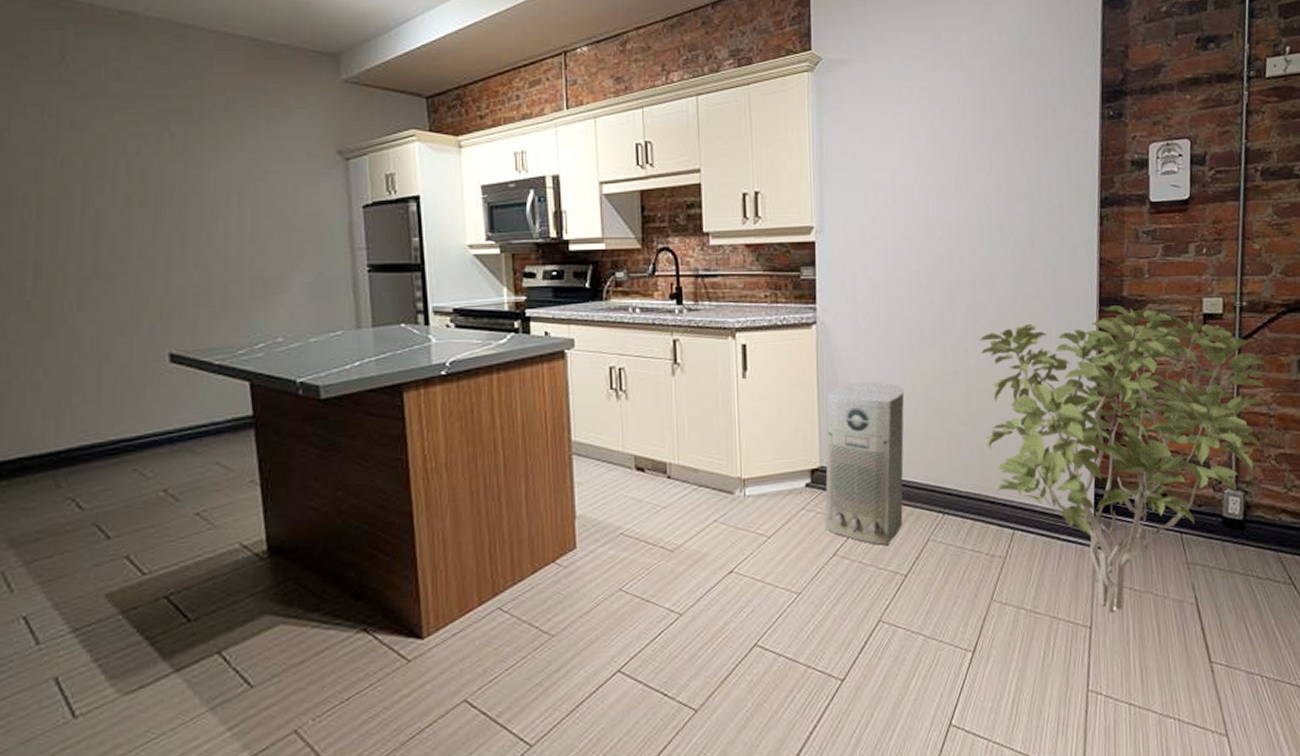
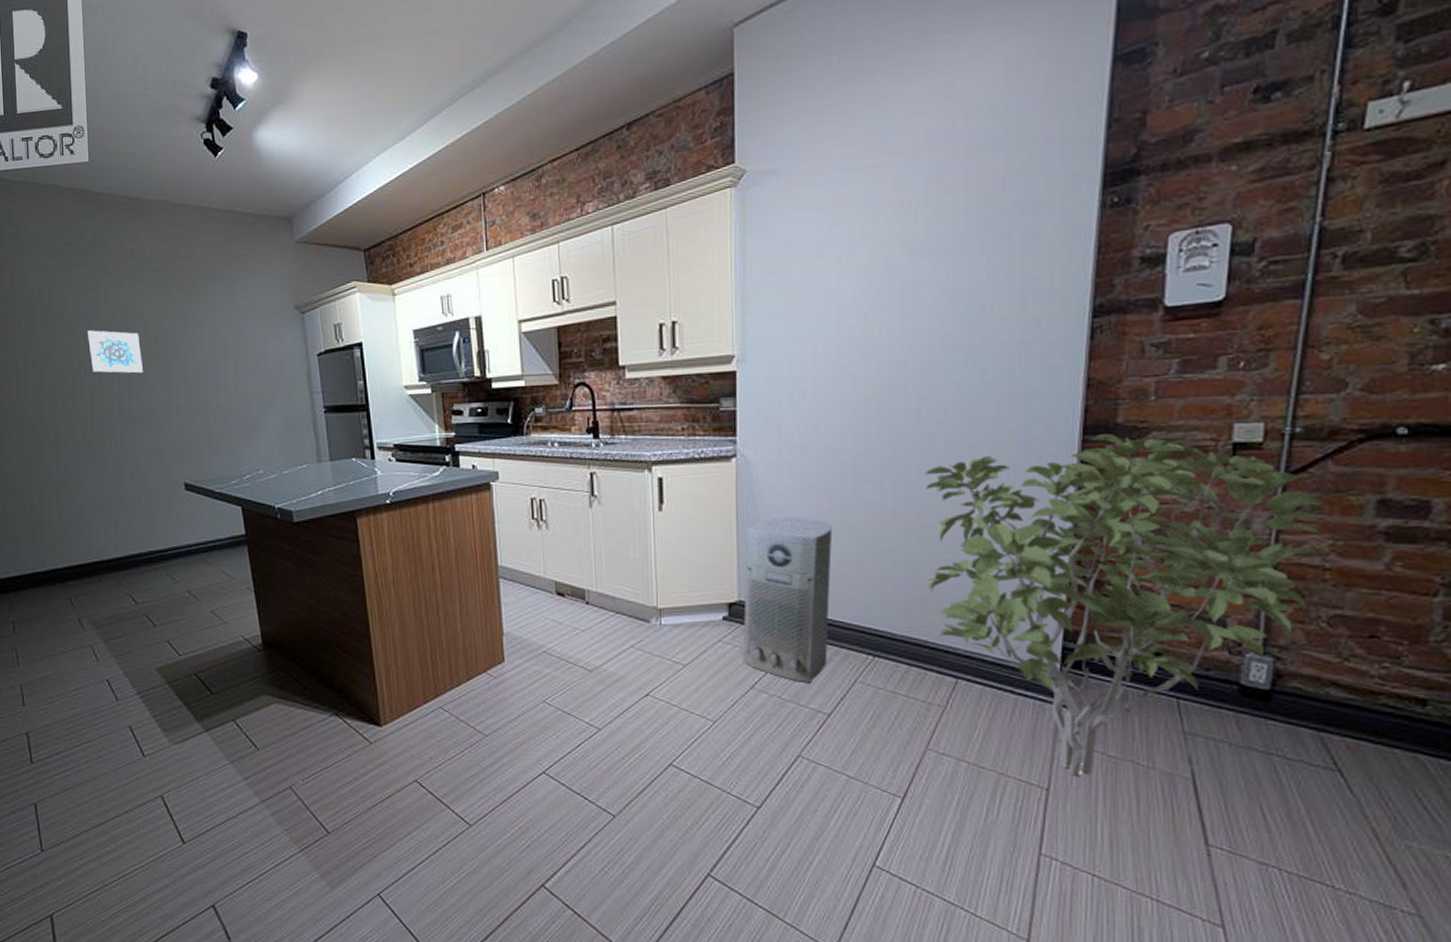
wall art: none [39,163,121,219] -> present [88,330,143,374]

